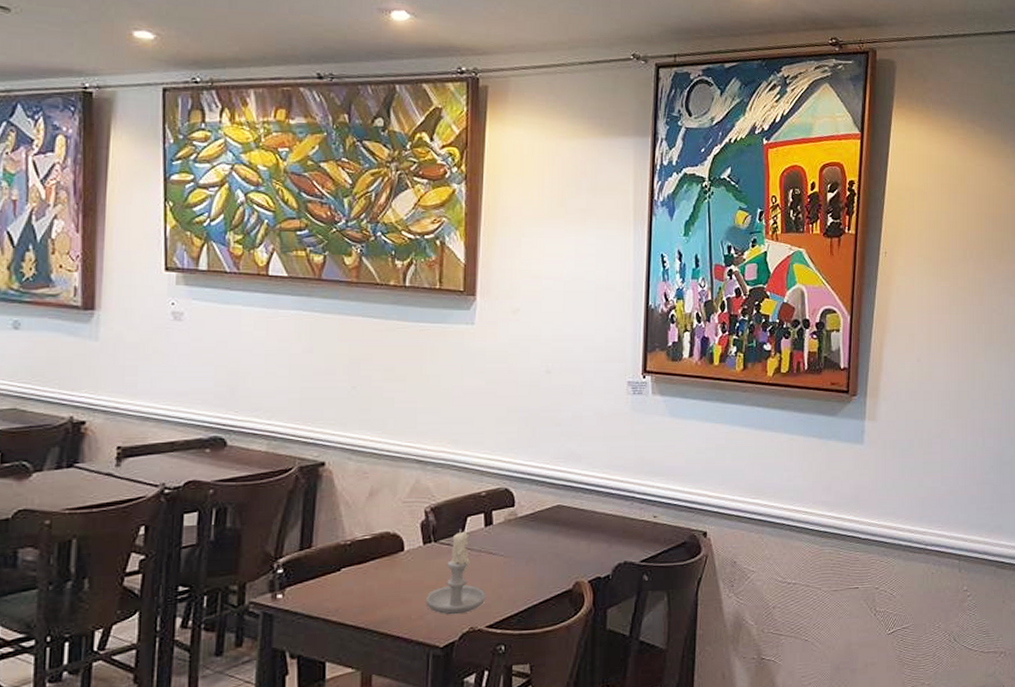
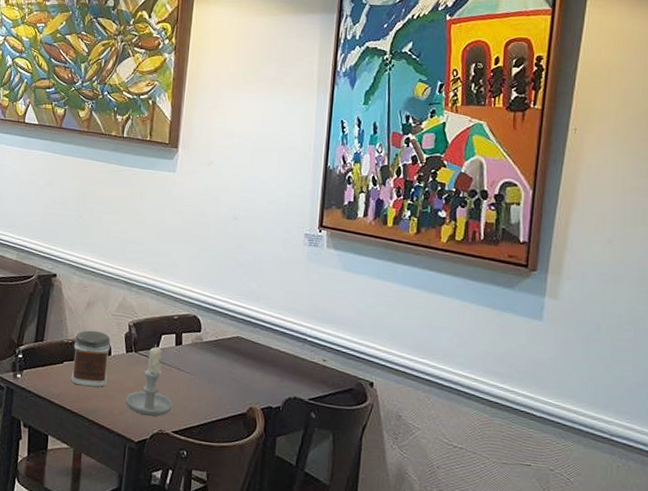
jar: none [352,524,402,594] -> present [71,330,111,387]

